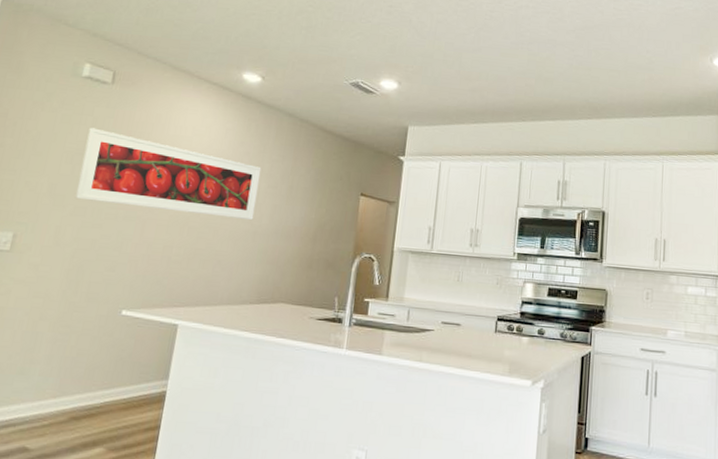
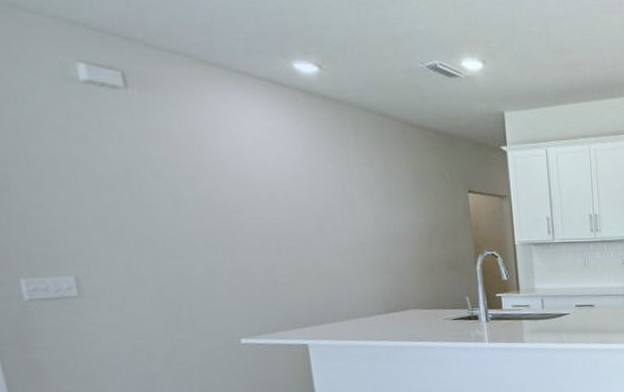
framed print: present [74,127,262,221] -> none [118,145,357,232]

